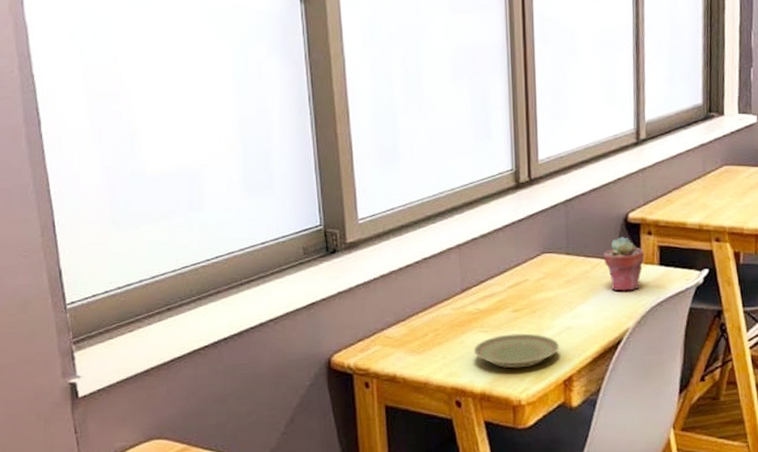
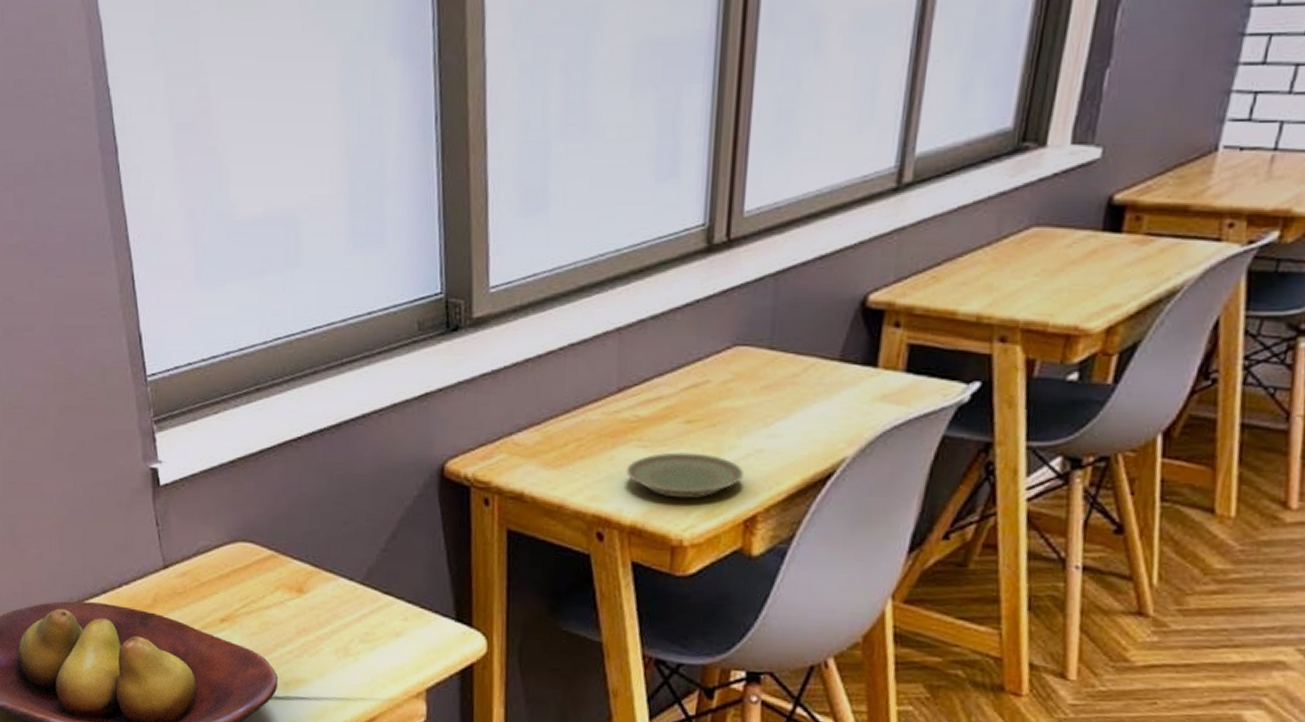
potted succulent: present [604,237,645,292] -> none [823,328,885,406]

